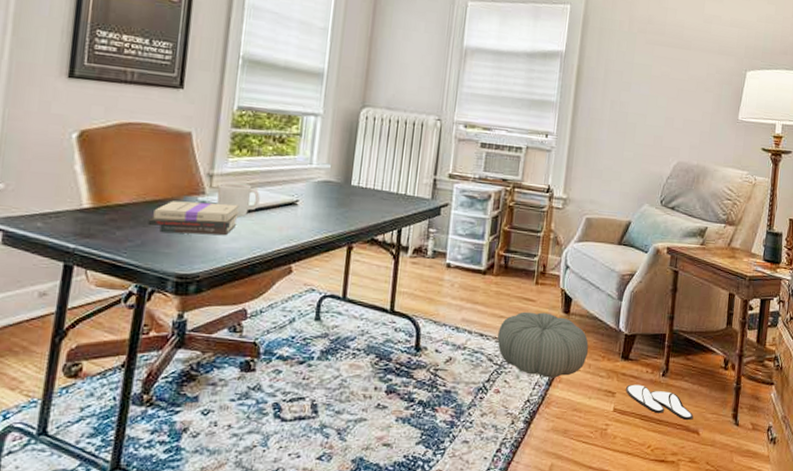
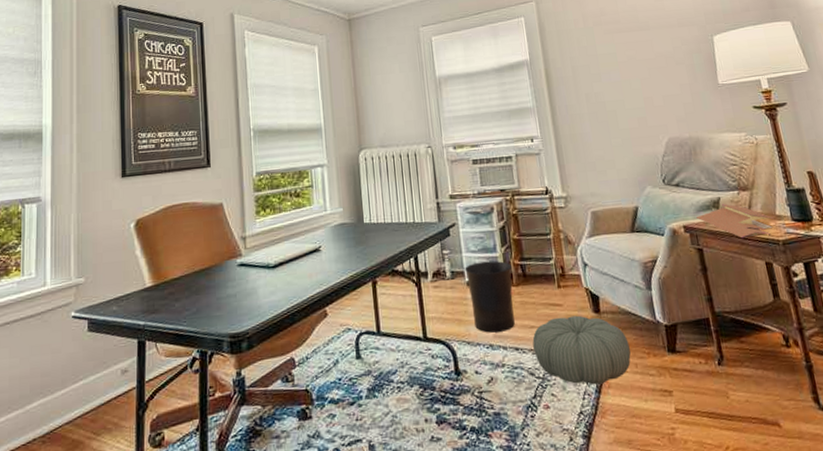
books: present [148,200,240,236] -> none [199,260,273,298]
mug: present [217,182,260,217] -> none [251,240,288,272]
waste bin: none [445,246,496,317] -> present [465,261,515,333]
slippers: present [626,384,694,420] -> none [682,378,768,412]
papers: none [681,234,750,269] -> present [696,204,775,239]

